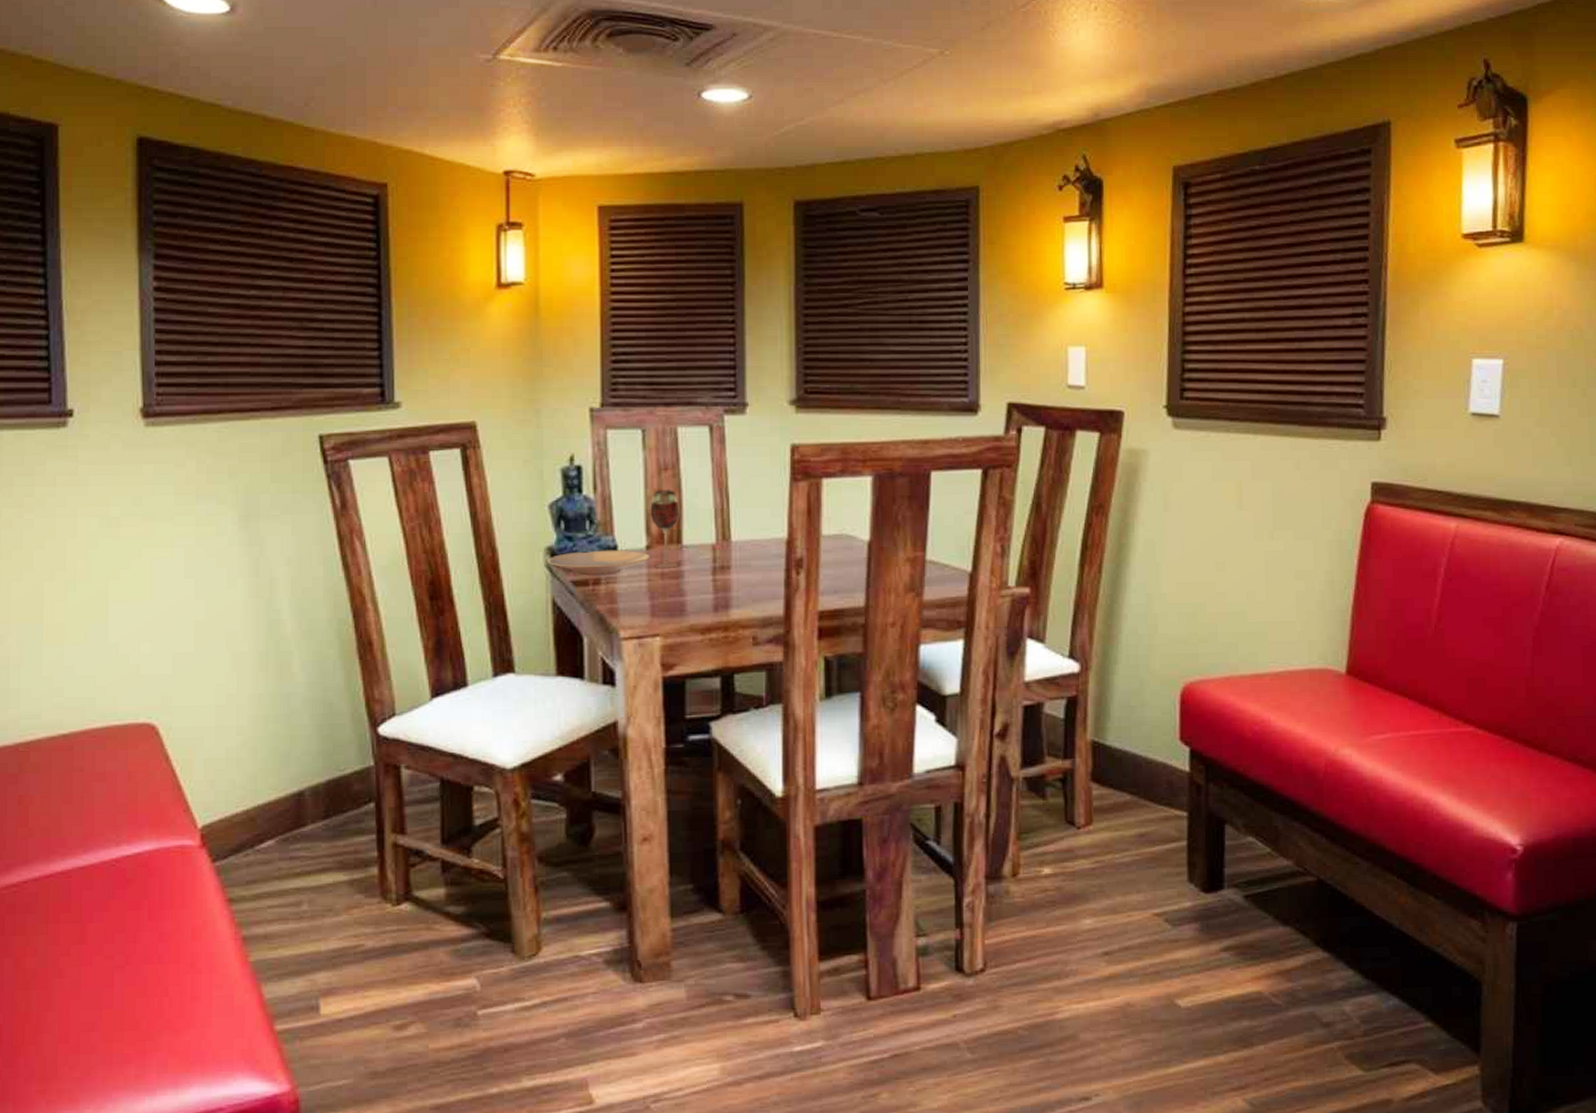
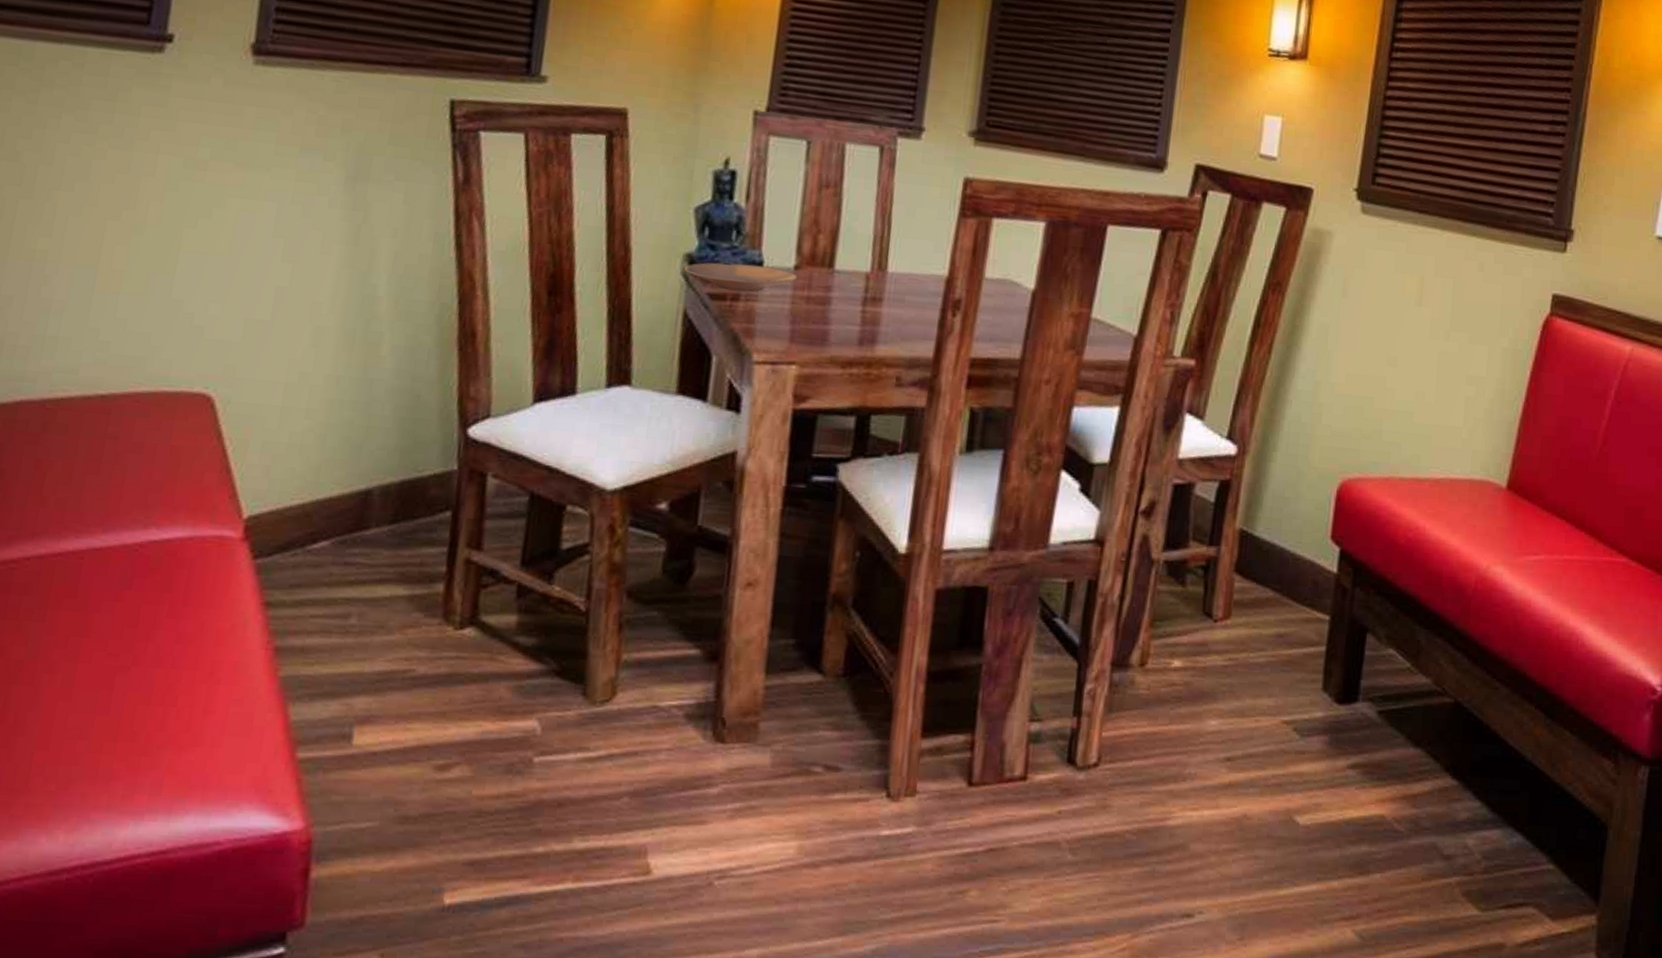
wineglass: present [650,490,680,570] -> none [800,207,837,294]

